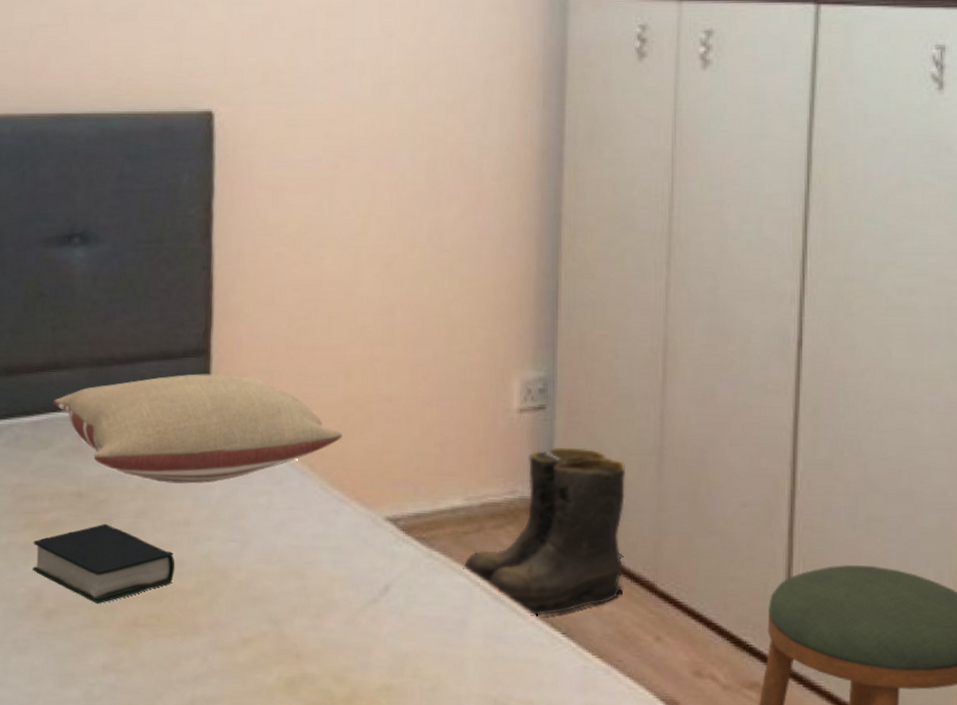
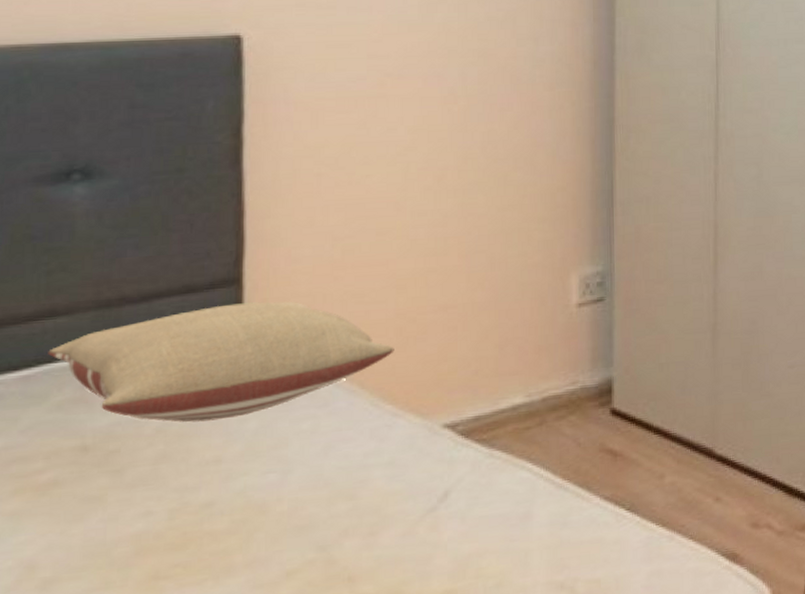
book: present [32,523,175,605] -> none [23,475,204,564]
boots: present [463,446,626,617] -> none [525,332,683,498]

